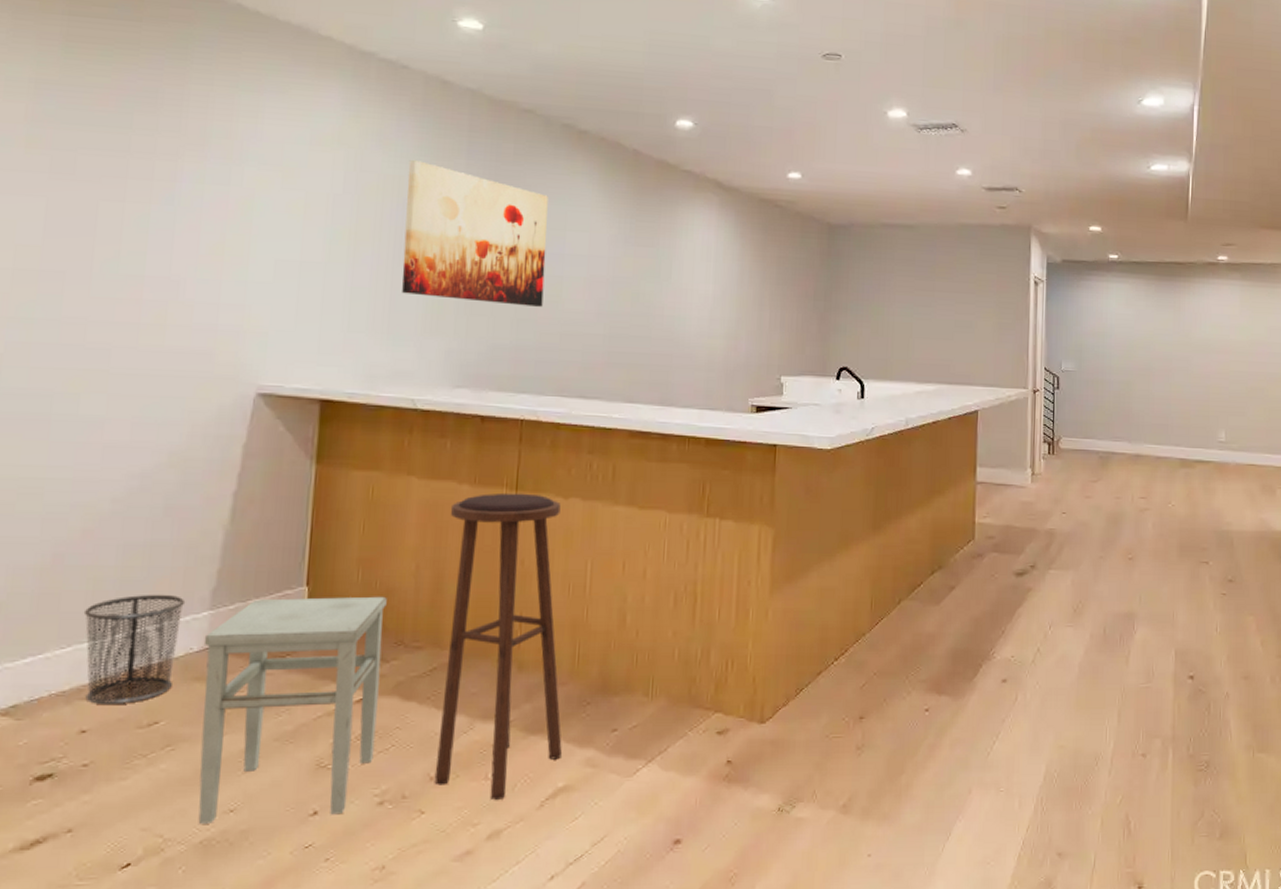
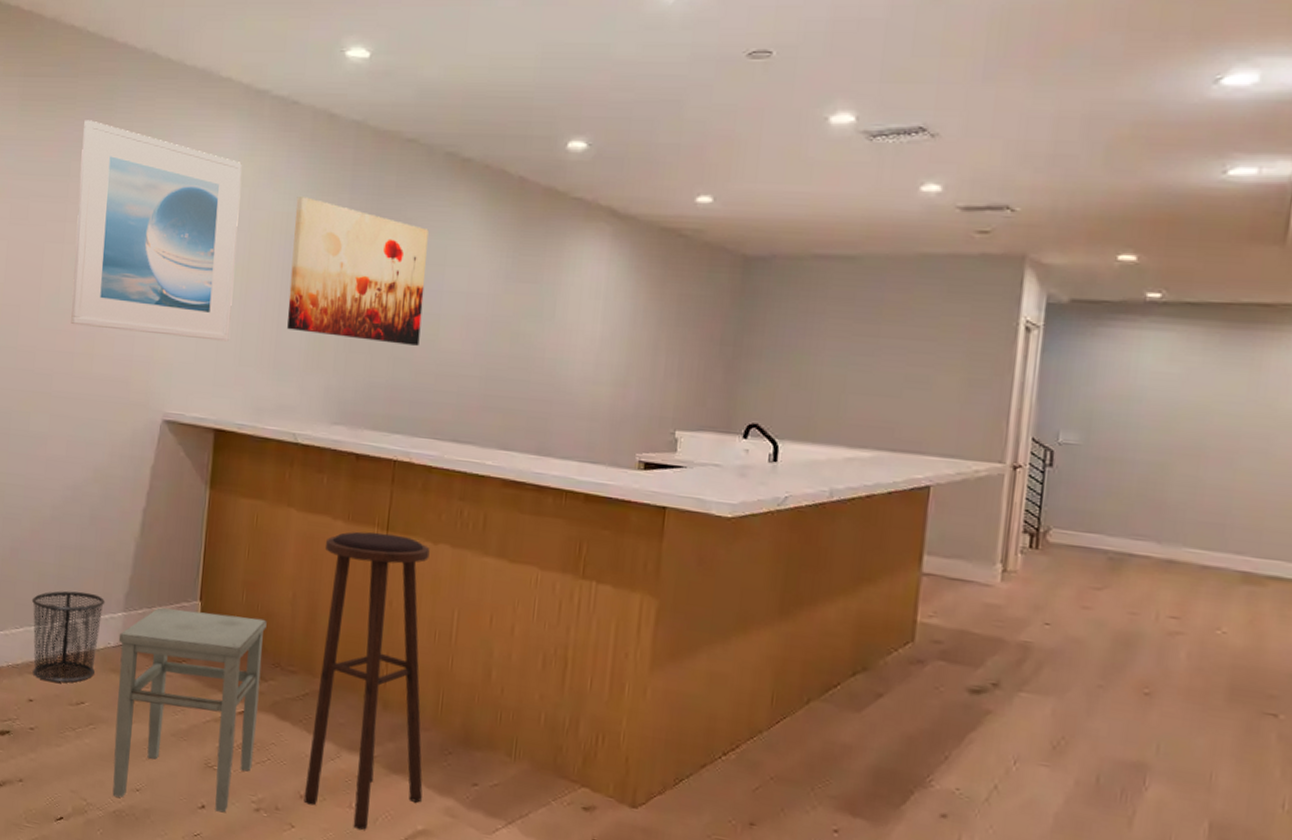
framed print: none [135,68,346,307] -> present [71,120,242,342]

